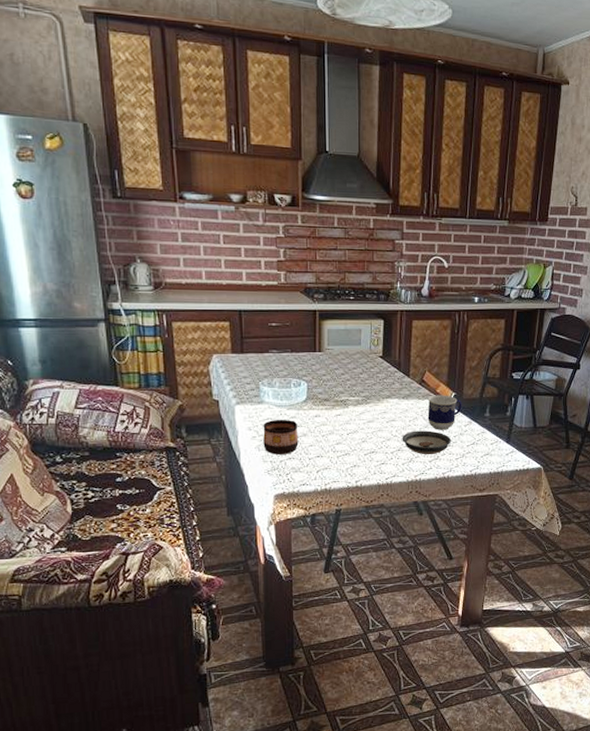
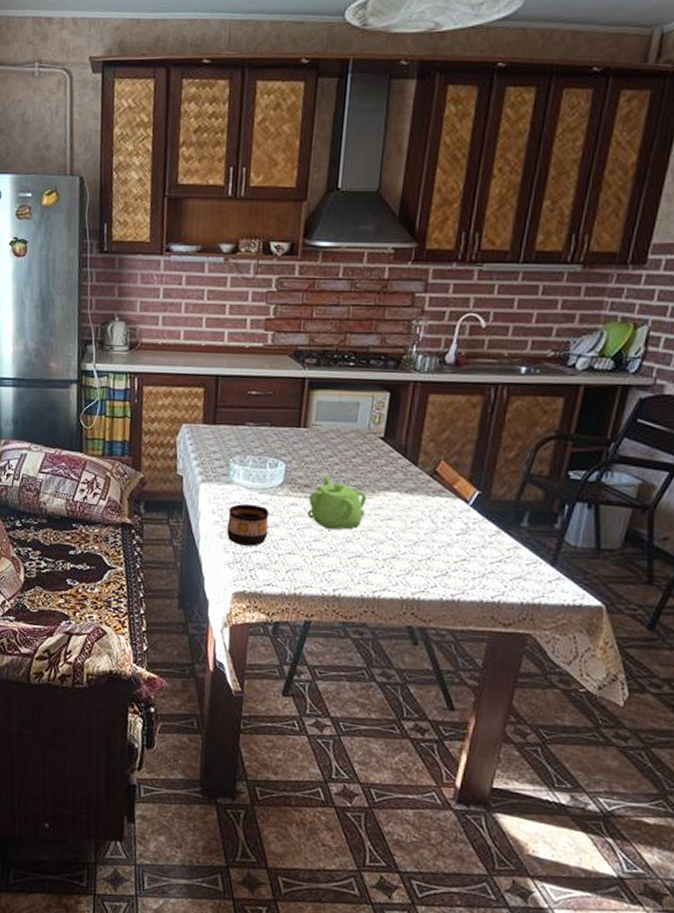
teapot: none [329,389,374,434] -> present [307,474,367,530]
saucer: present [402,430,451,455] -> none [399,535,468,569]
cup: present [427,395,462,430] -> none [437,491,489,539]

